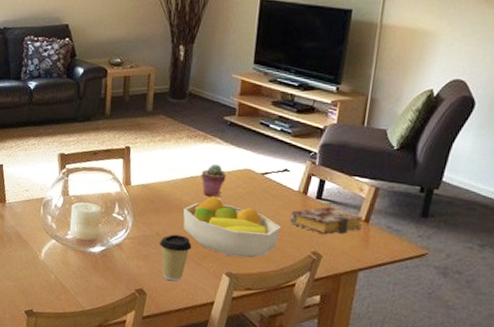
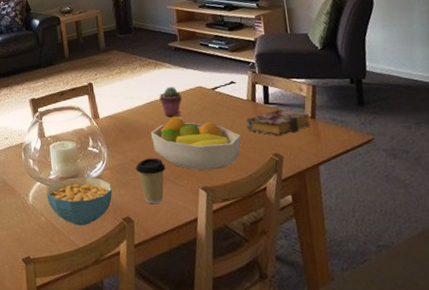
cereal bowl: none [60,240,131,290] -> present [46,177,113,225]

